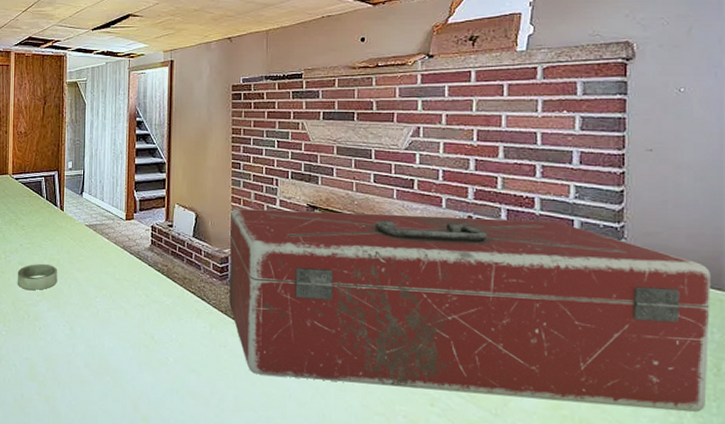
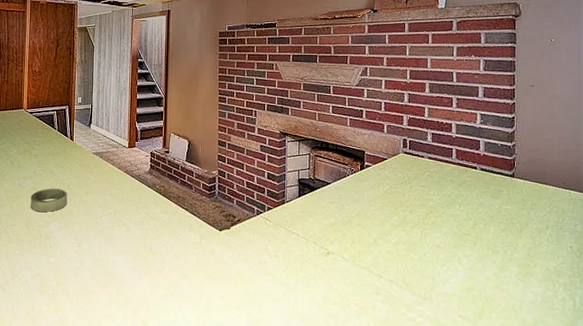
toolbox: present [229,208,711,412] -> none [216,136,574,286]

